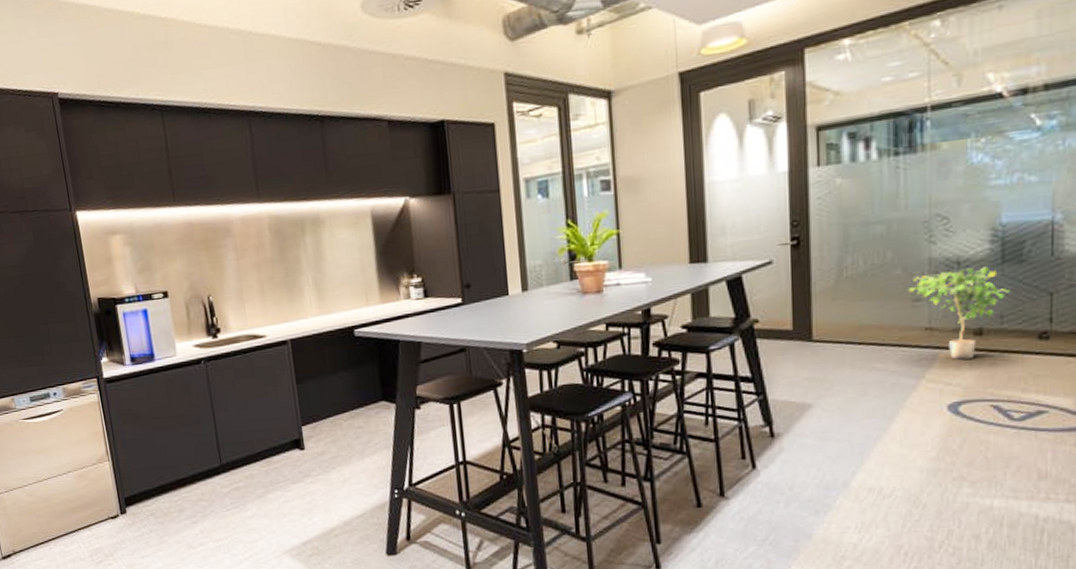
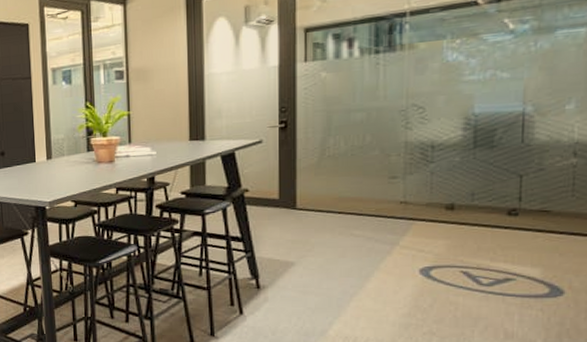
potted plant: present [908,267,1012,361] -> none [385,151,483,231]

